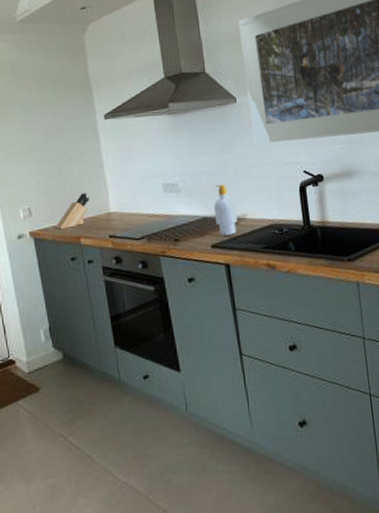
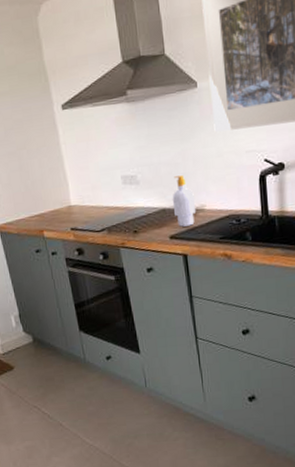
knife block: present [55,193,89,230] -> none [19,186,51,224]

